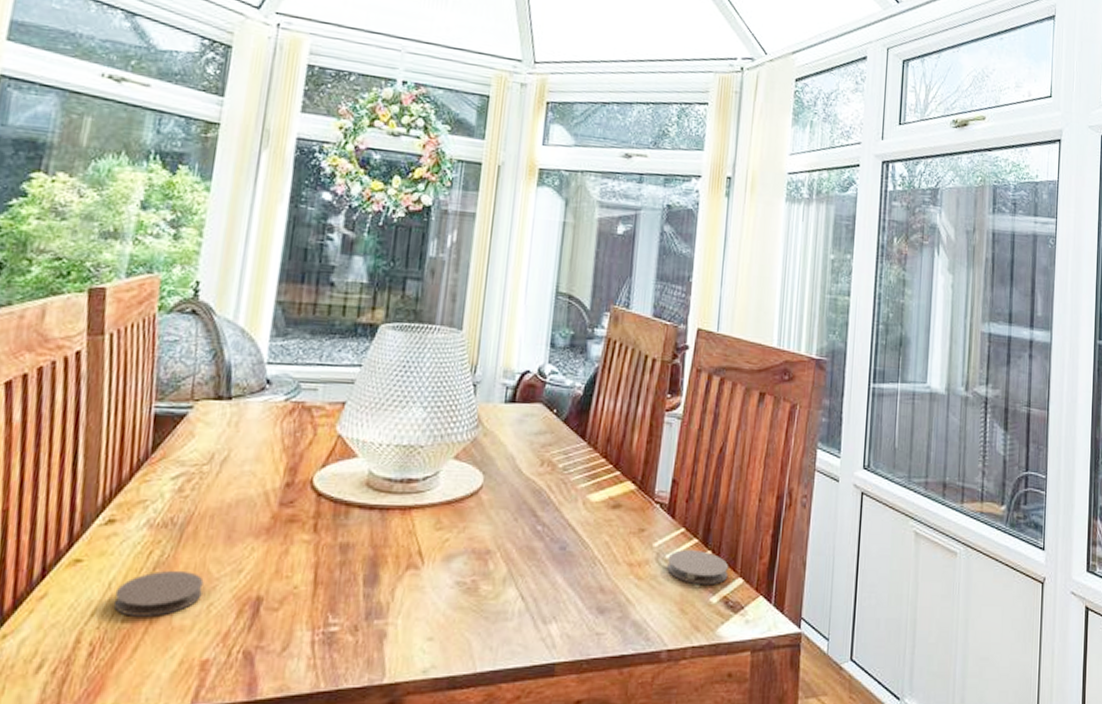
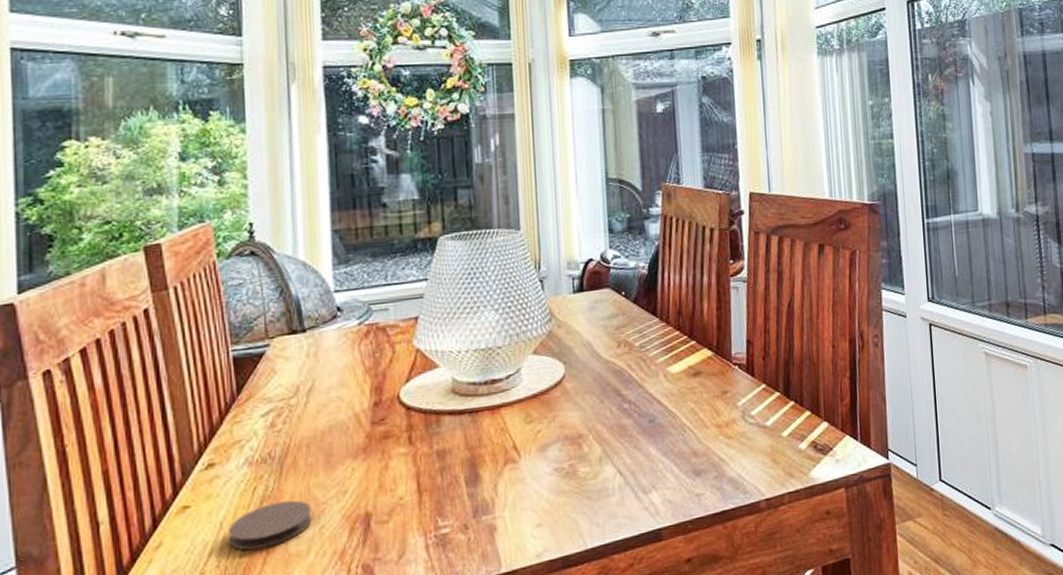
coaster: present [667,550,729,585] -> none [753,402,813,435]

